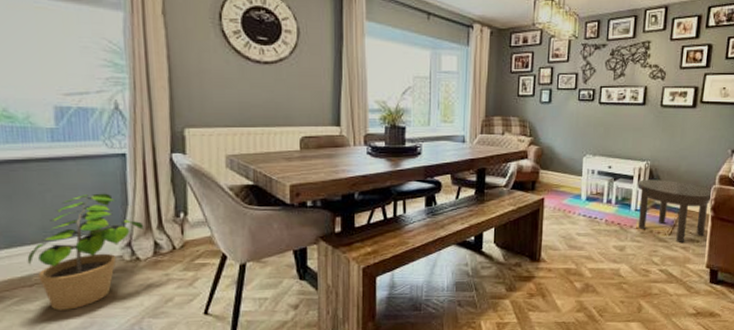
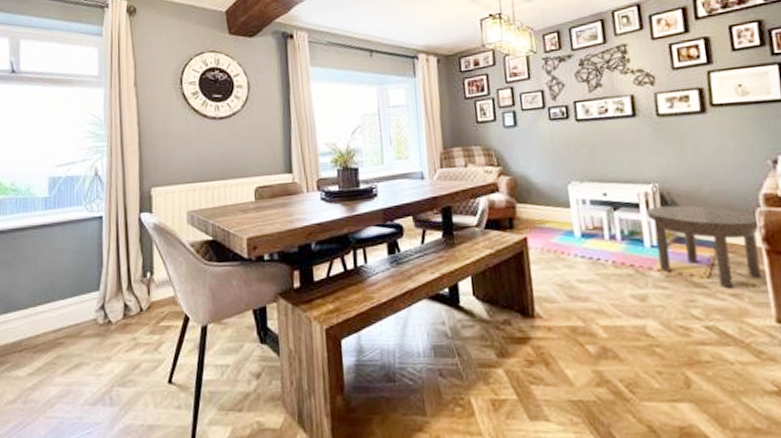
potted plant: present [27,193,144,310] -> none [19,255,116,377]

